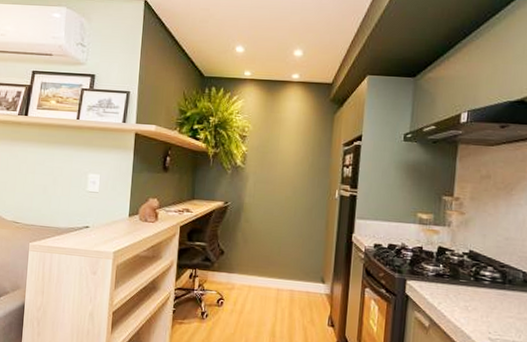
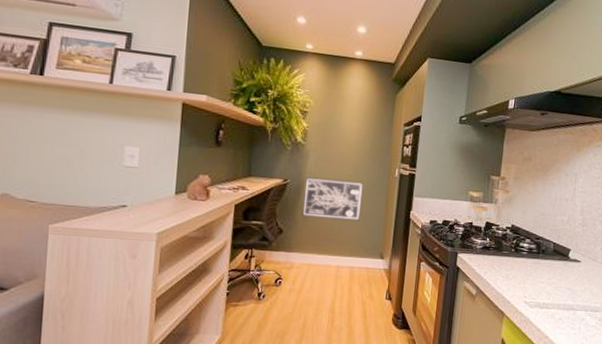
wall art: none [242,199,303,244] -> present [302,176,364,222]

